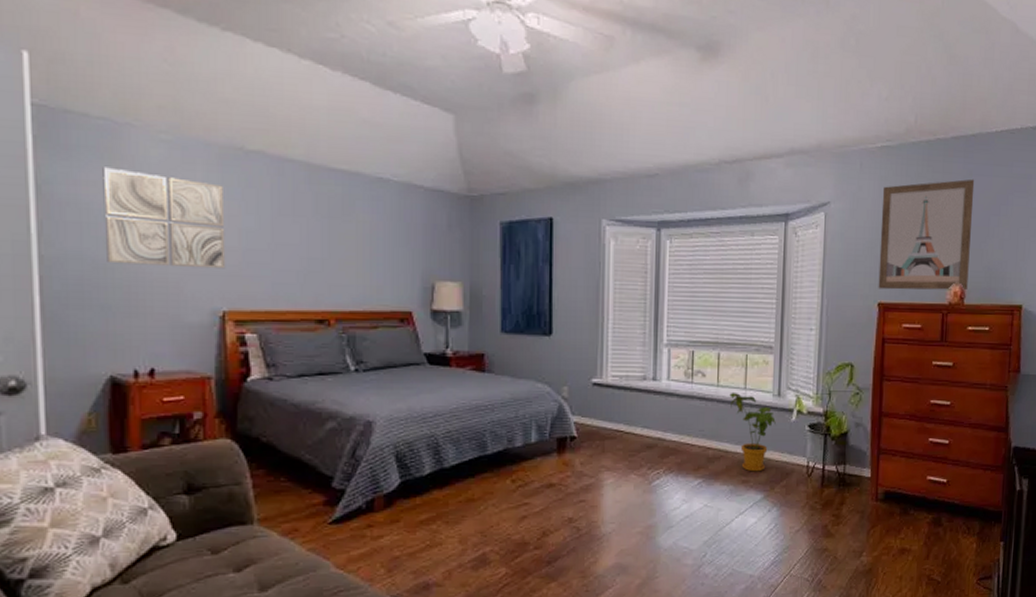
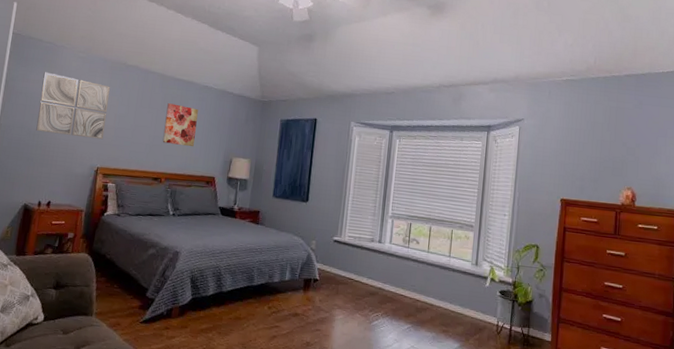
wall art: none [322,207,373,271] -> present [162,103,198,147]
house plant: present [729,392,776,472] -> none [437,258,473,325]
wall art: present [878,179,975,291] -> none [561,107,644,195]

